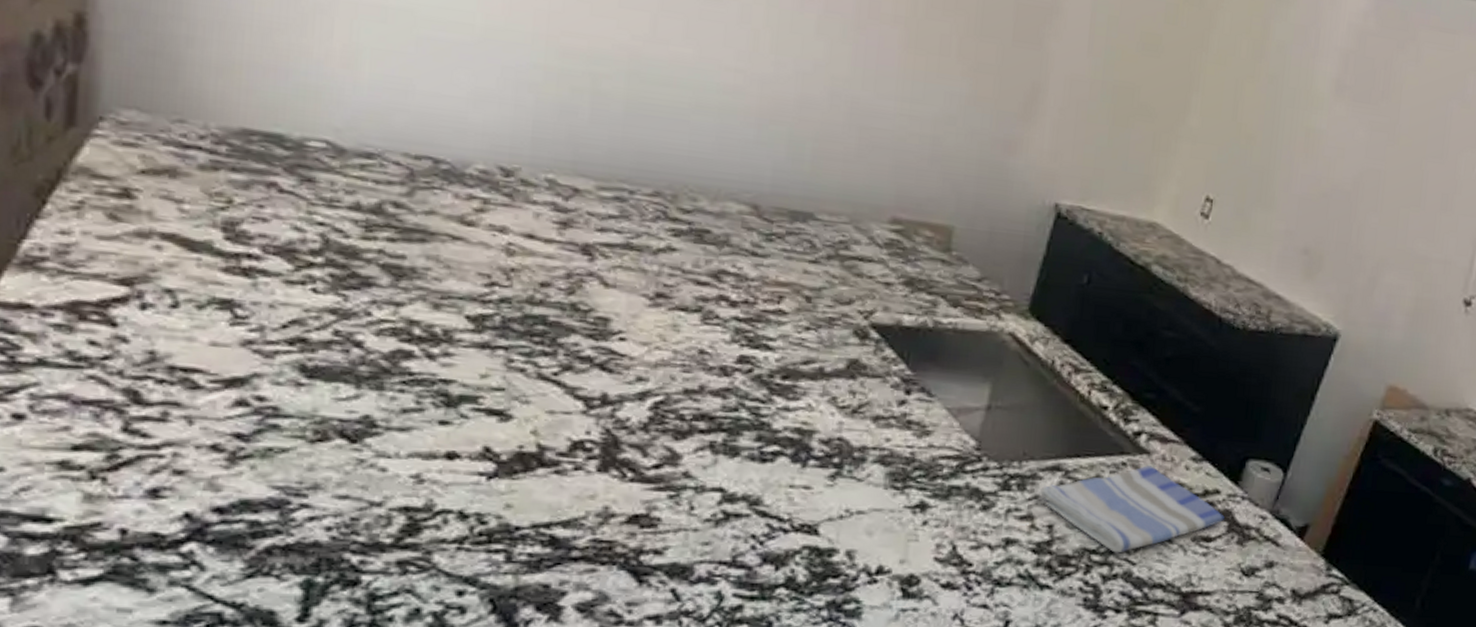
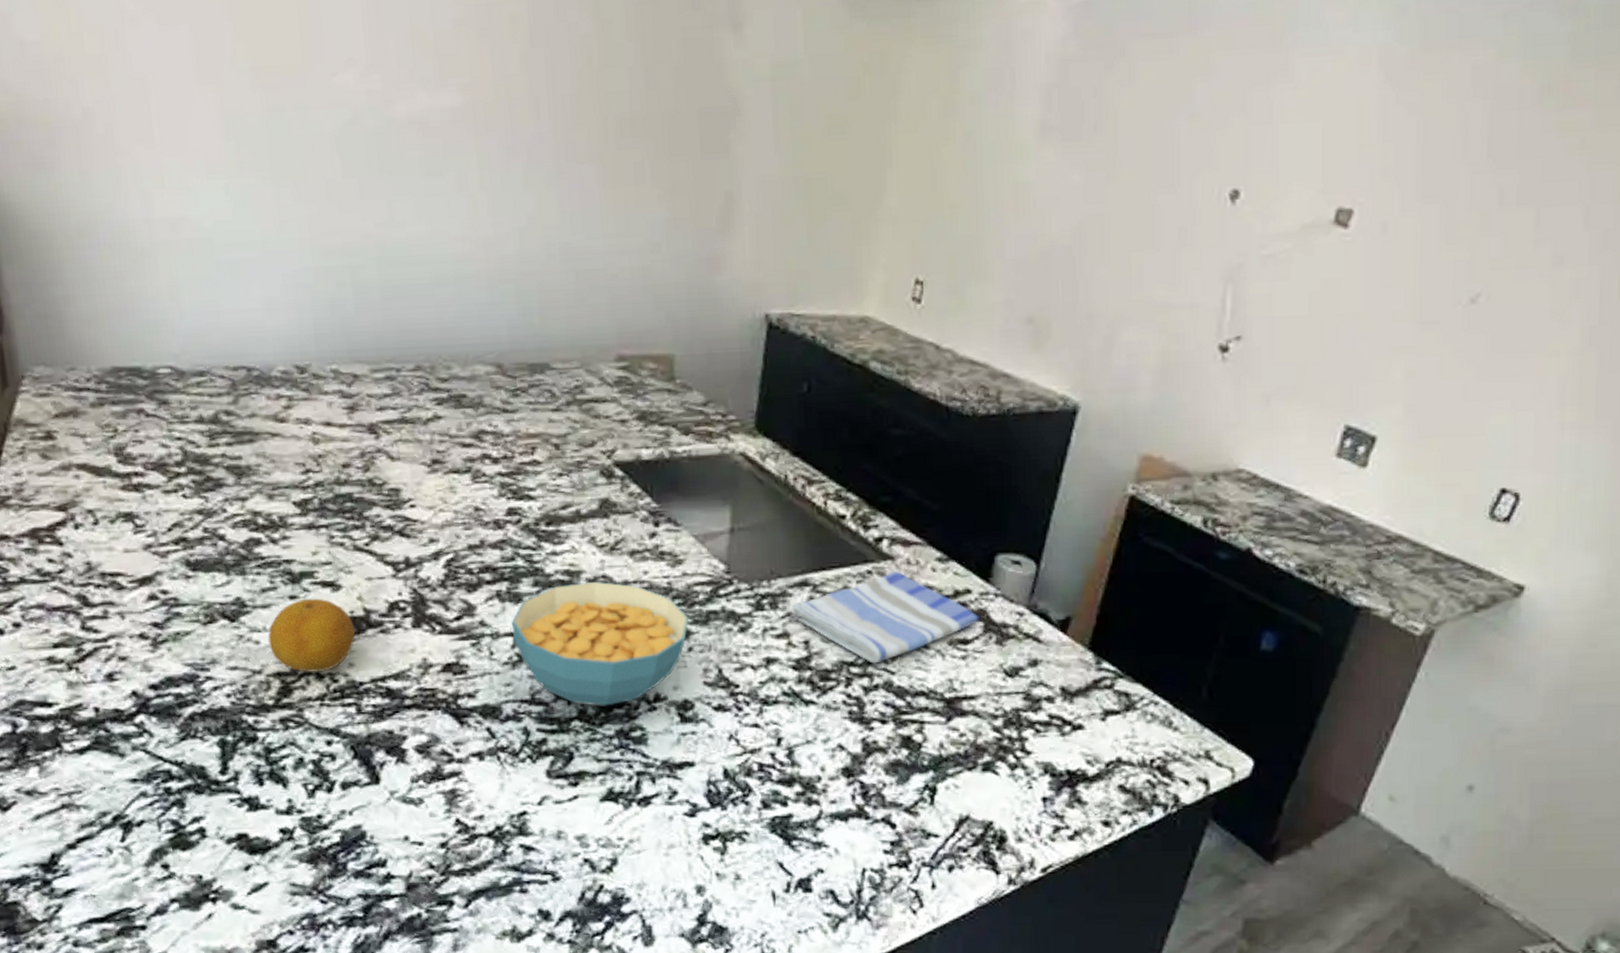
fruit: none [399,425,521,511] -> present [268,598,355,673]
cereal bowl: none [721,442,930,575] -> present [511,581,690,706]

